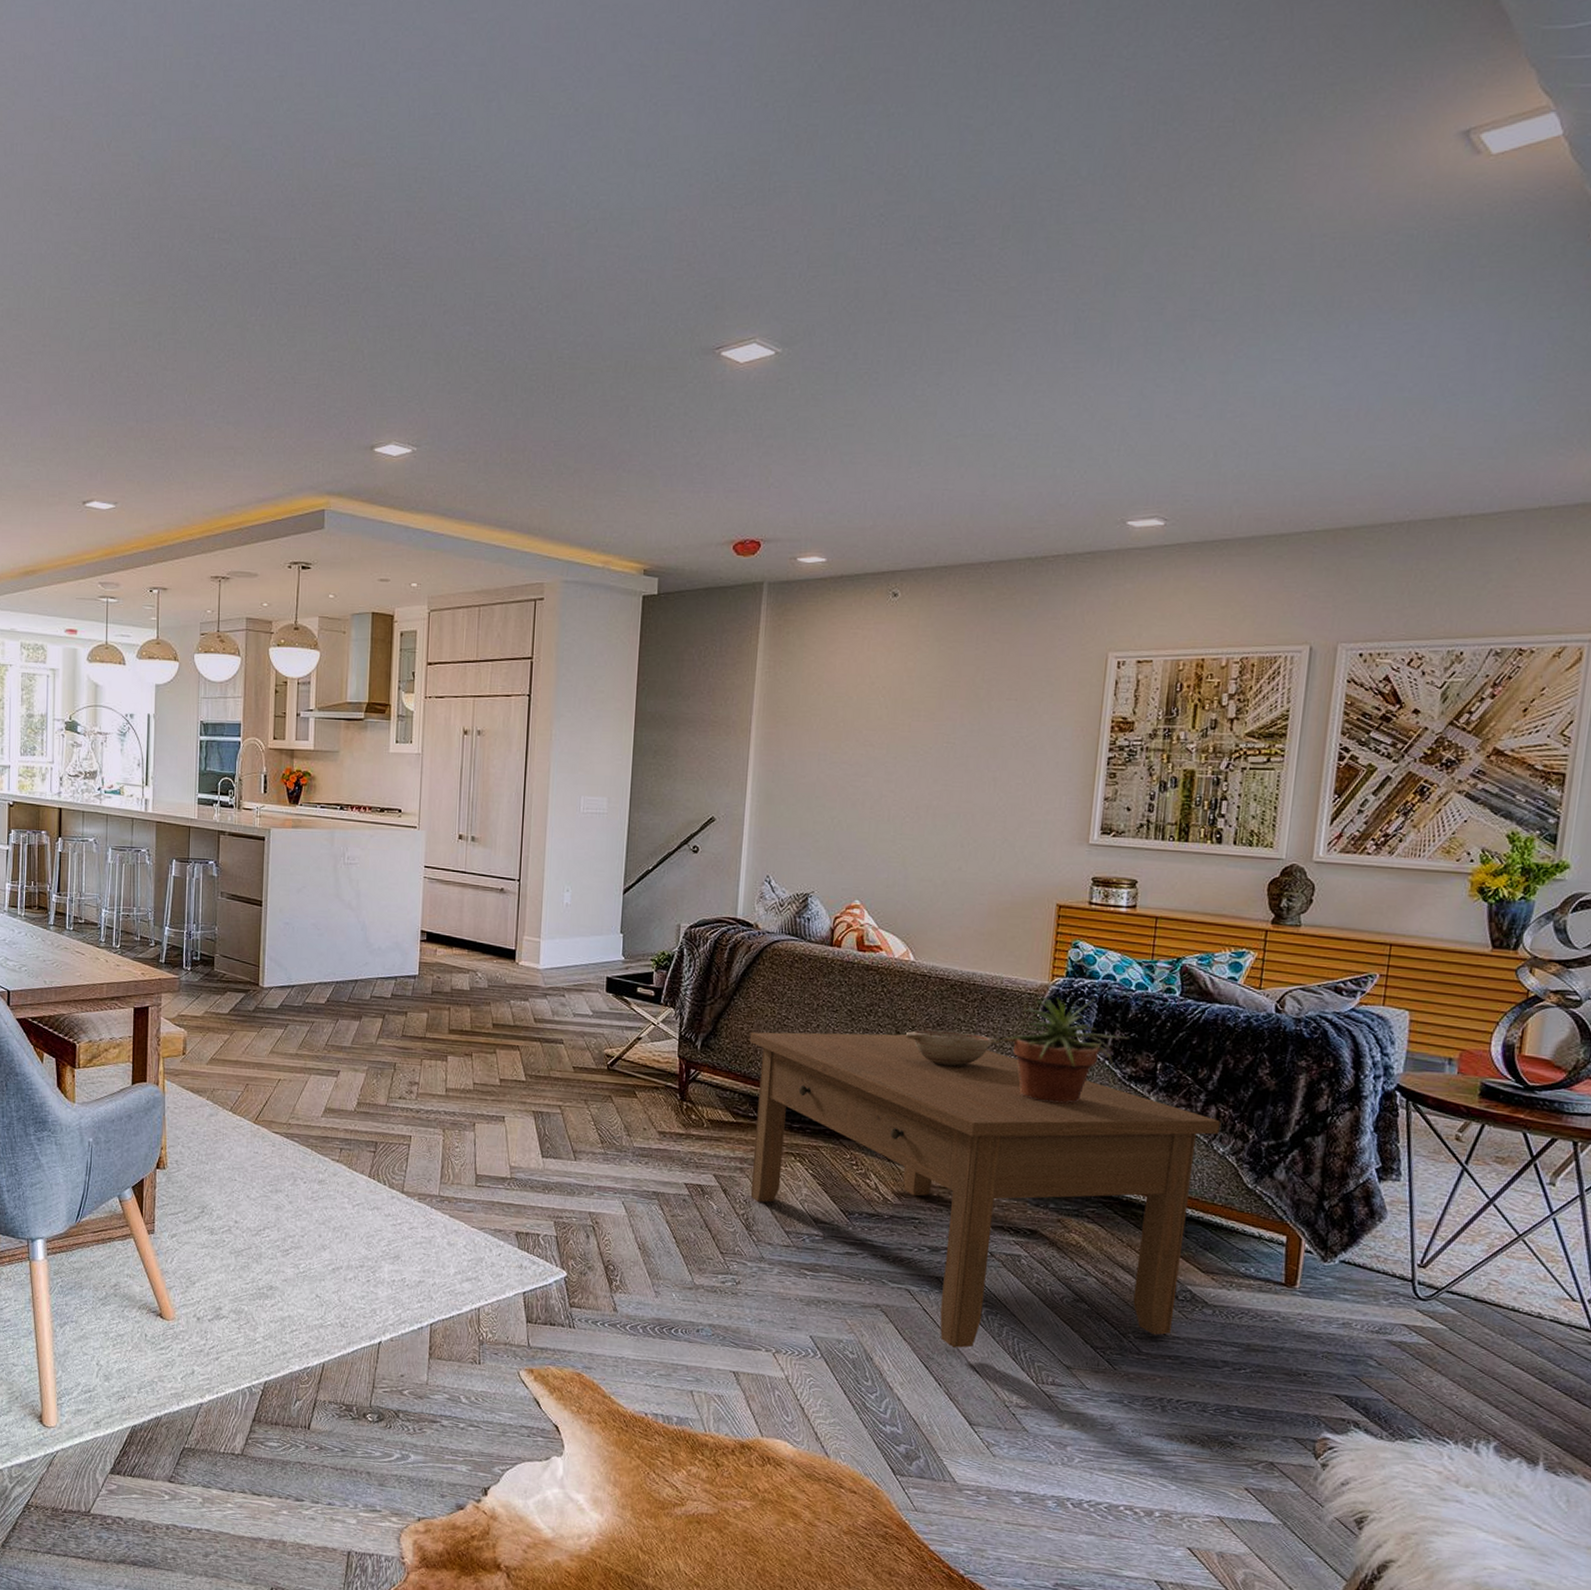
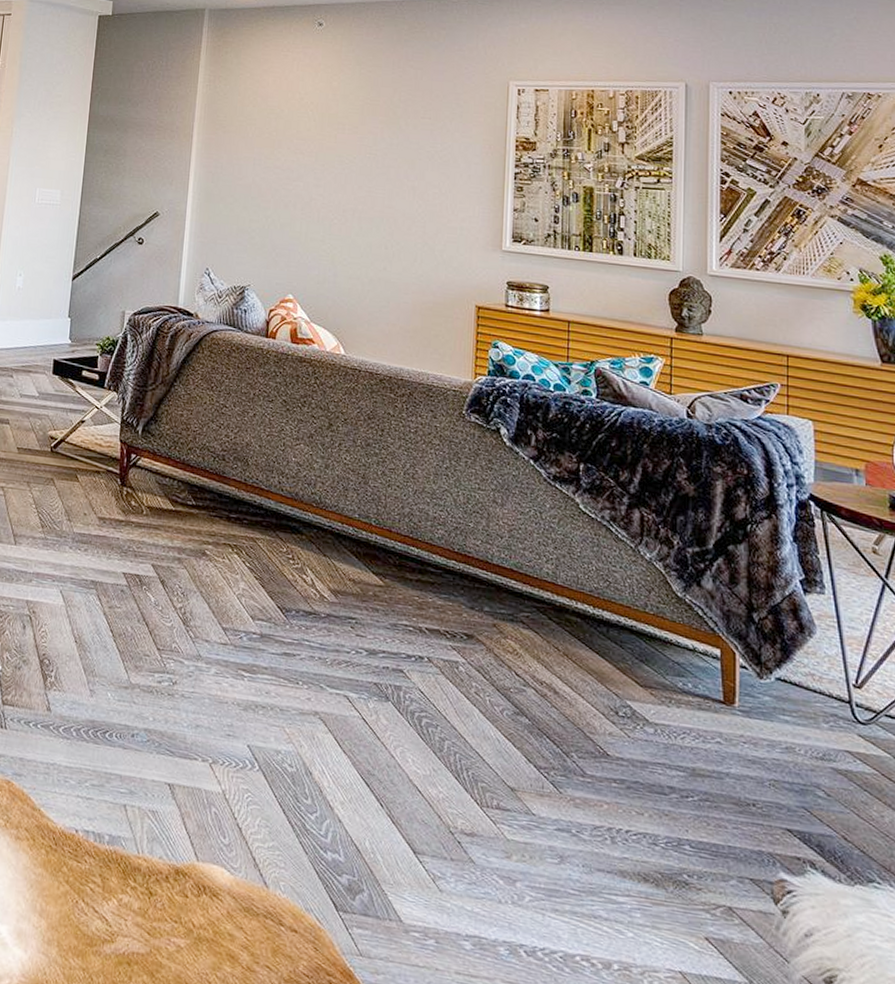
coffee table: present [749,1031,1221,1349] -> none [188,418,645,764]
decorative bowl: present [905,1029,1001,1066] -> none [337,422,429,460]
potted plant: present [992,997,1130,1104] -> none [421,395,552,503]

